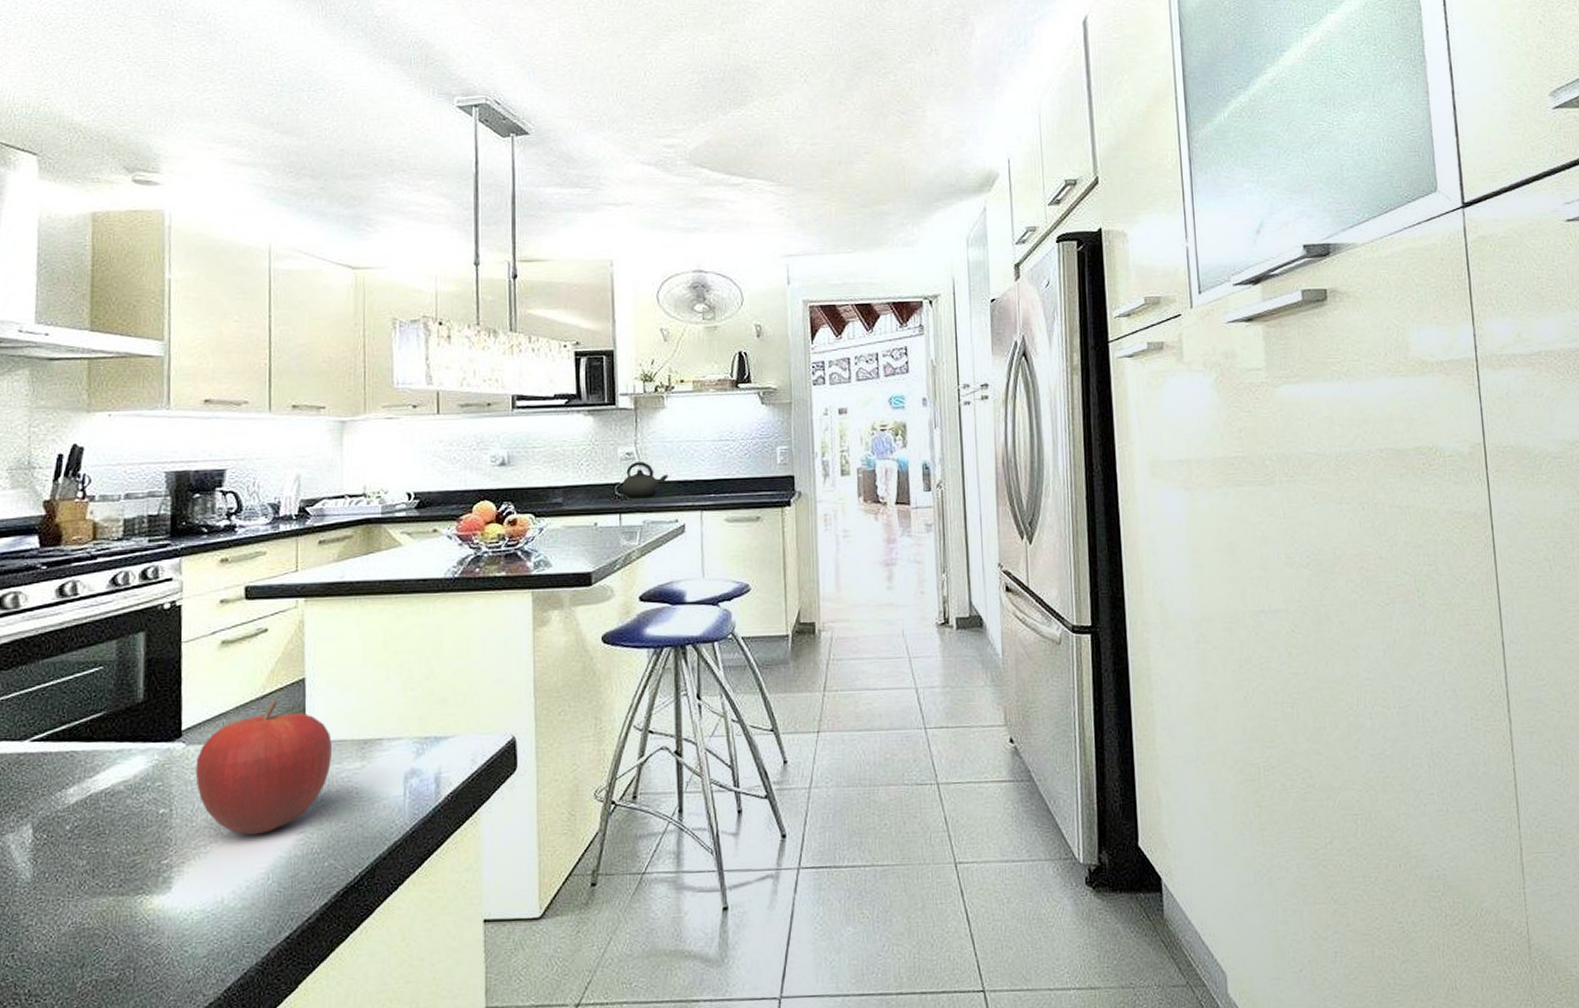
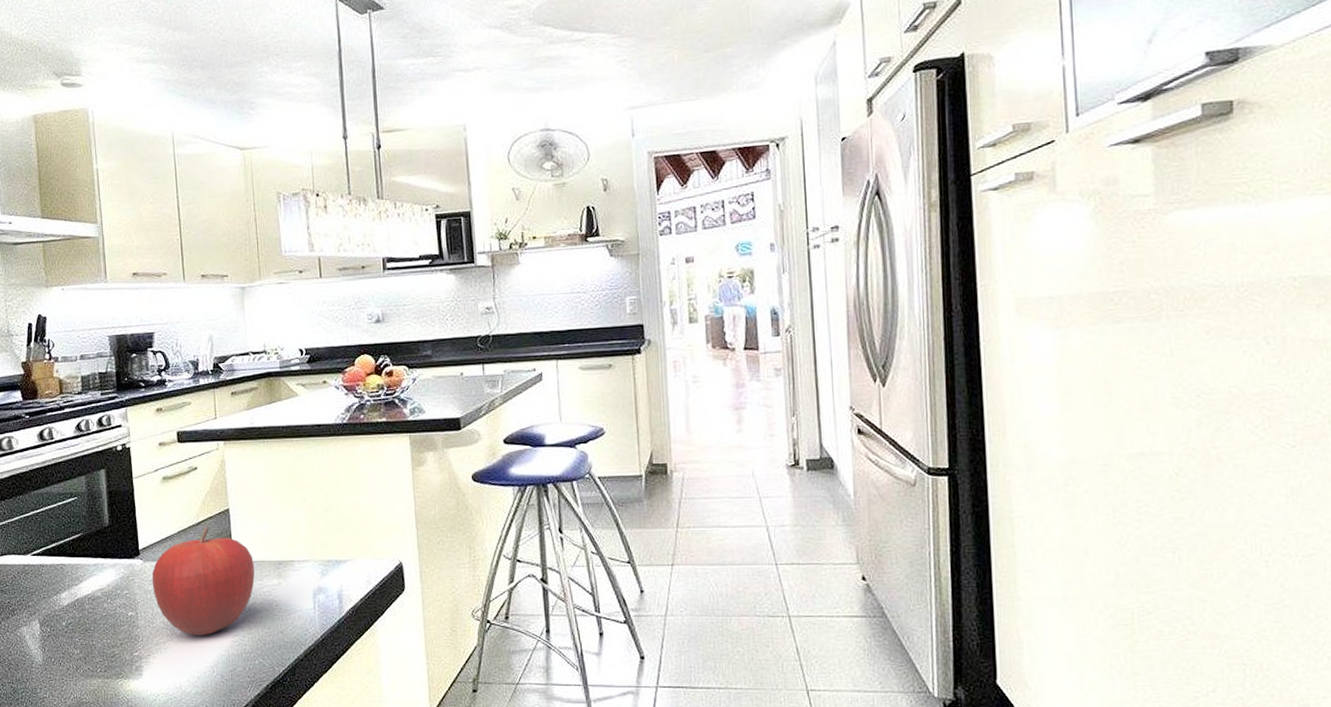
teapot: present [622,462,669,499] -> none [483,315,525,350]

